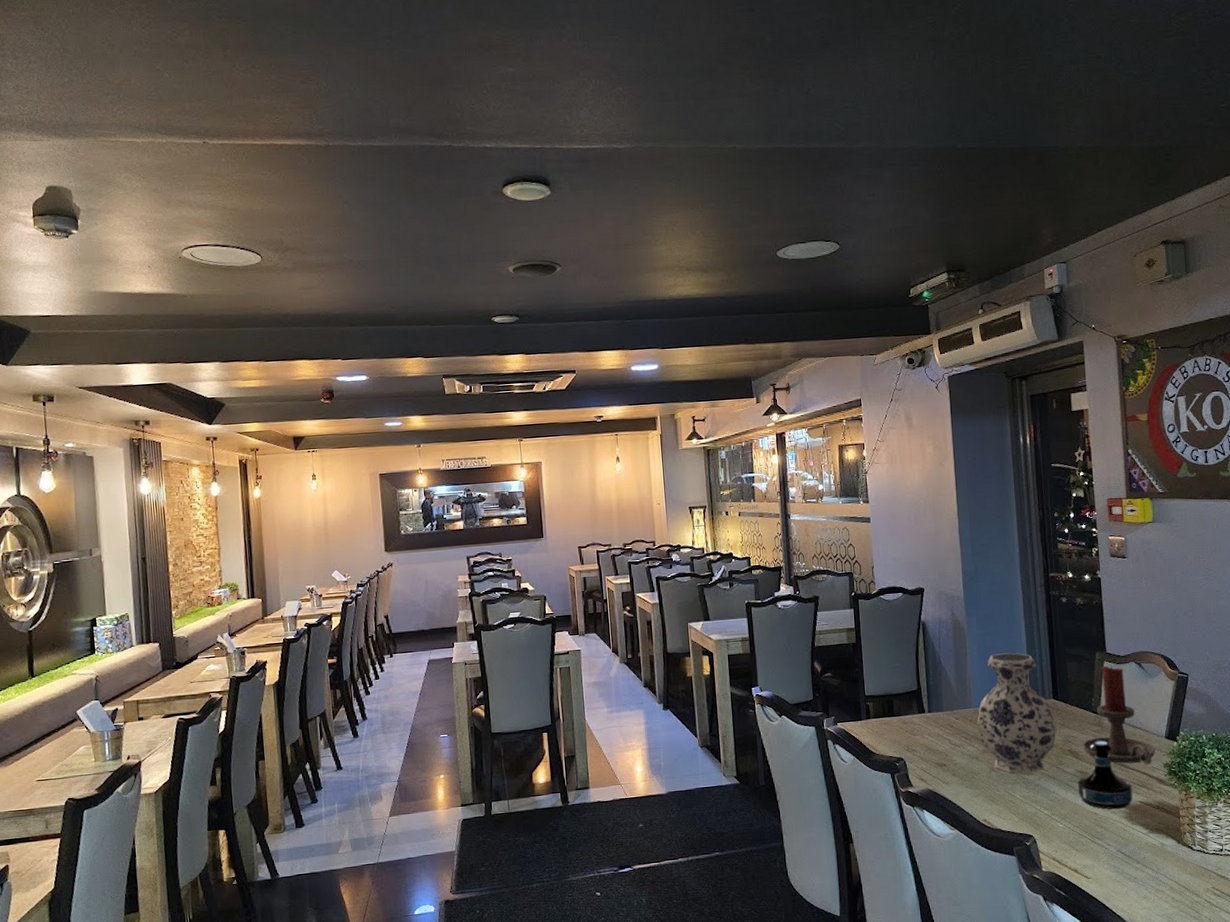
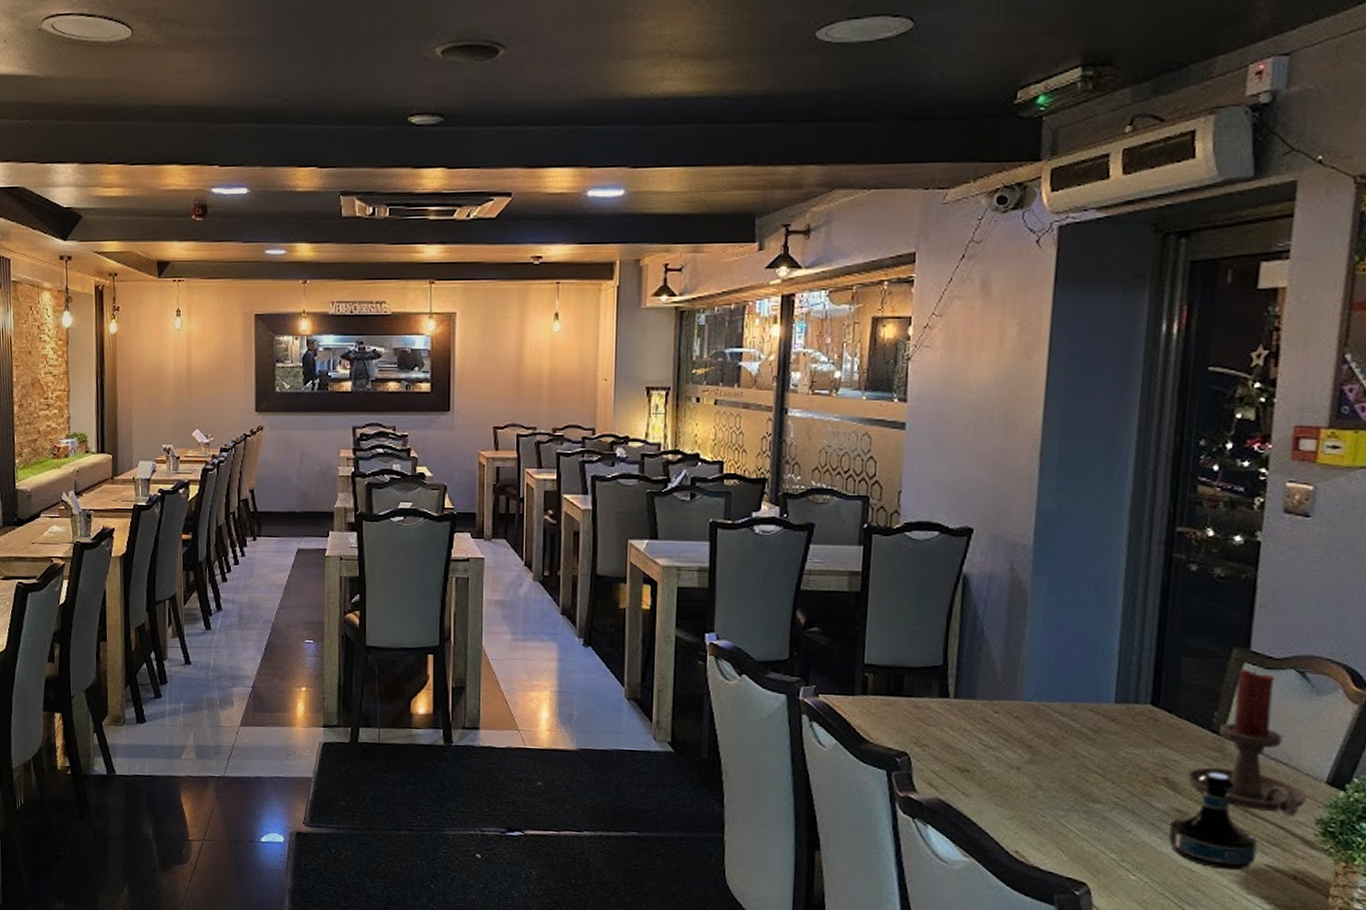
vase: present [977,653,1056,774] -> none [1026,631,1149,802]

